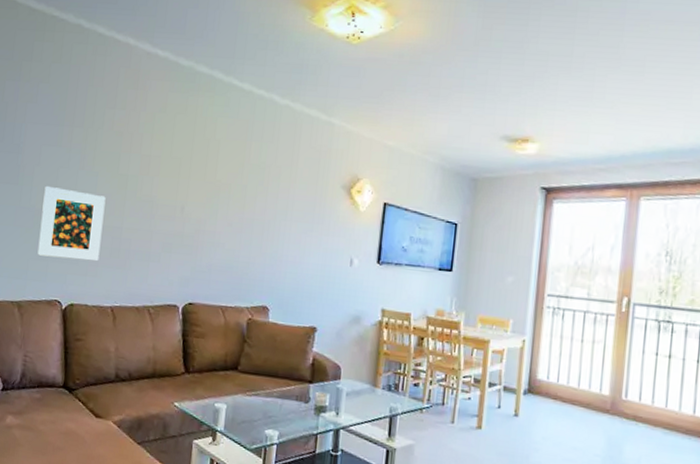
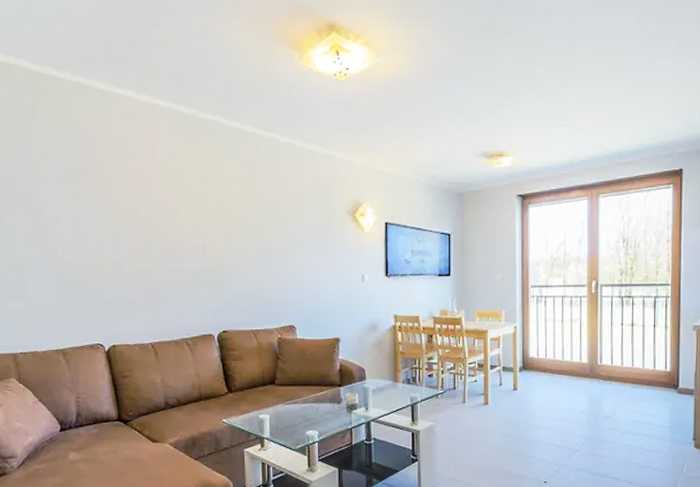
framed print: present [37,185,106,261] -> none [70,239,133,305]

